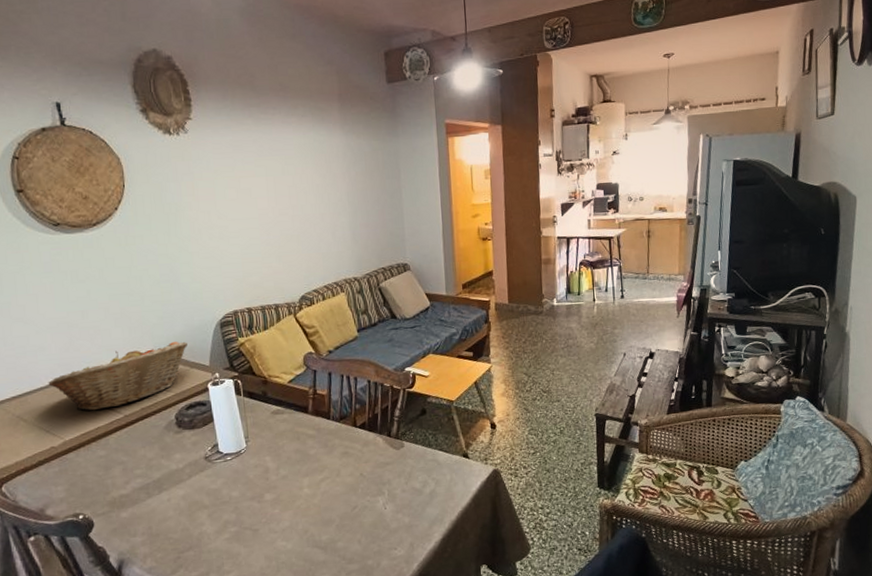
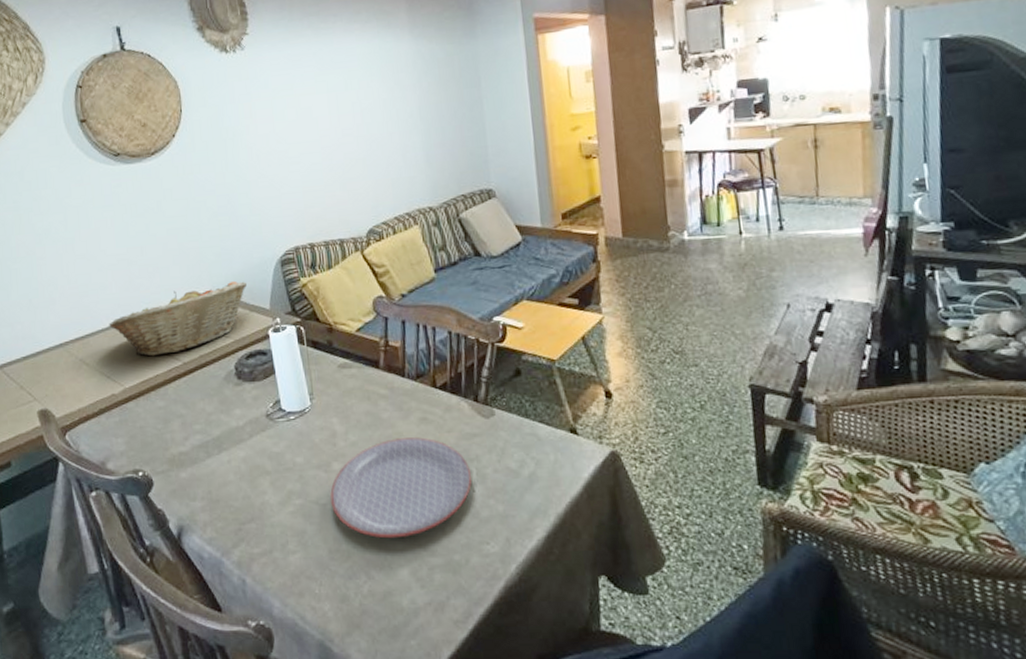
plate: none [262,468,384,553] -> present [330,437,472,539]

